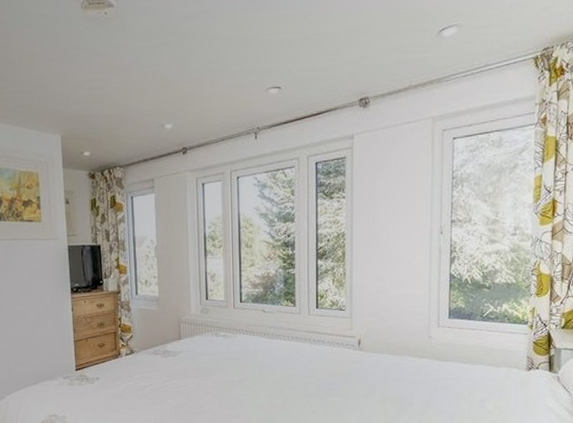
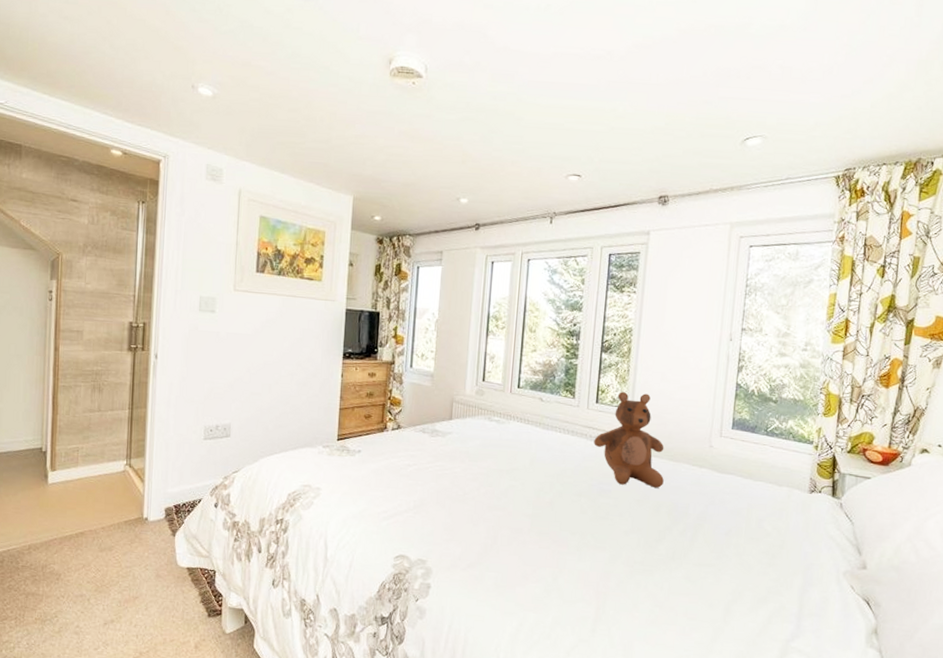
teddy bear: none [318,294,387,382] -> present [594,392,665,488]

